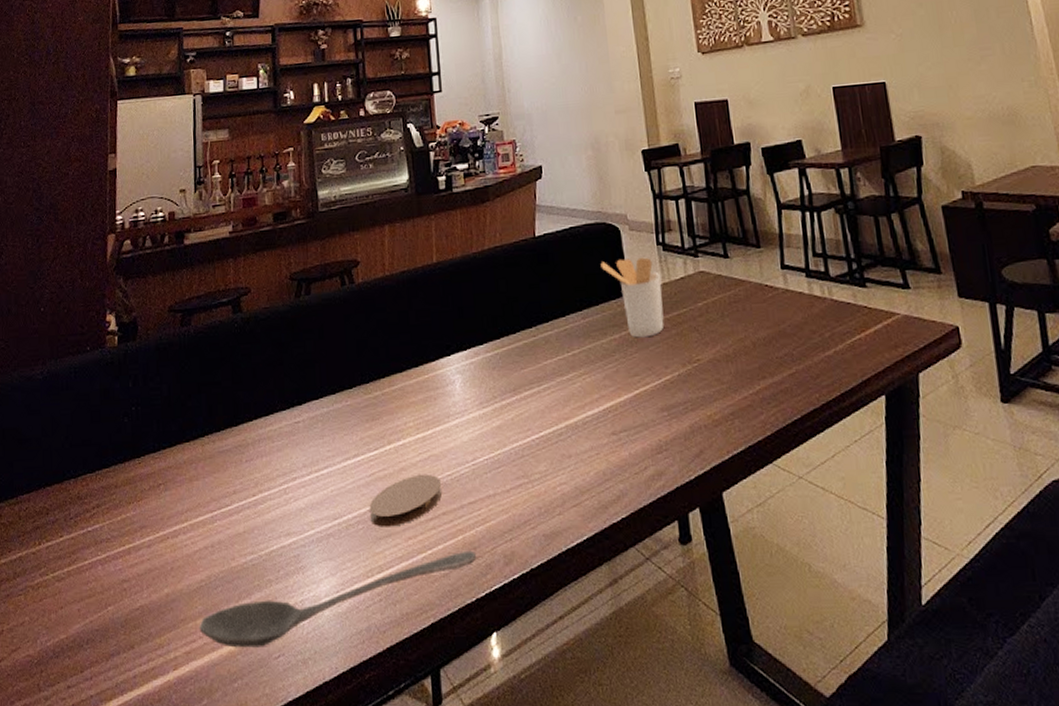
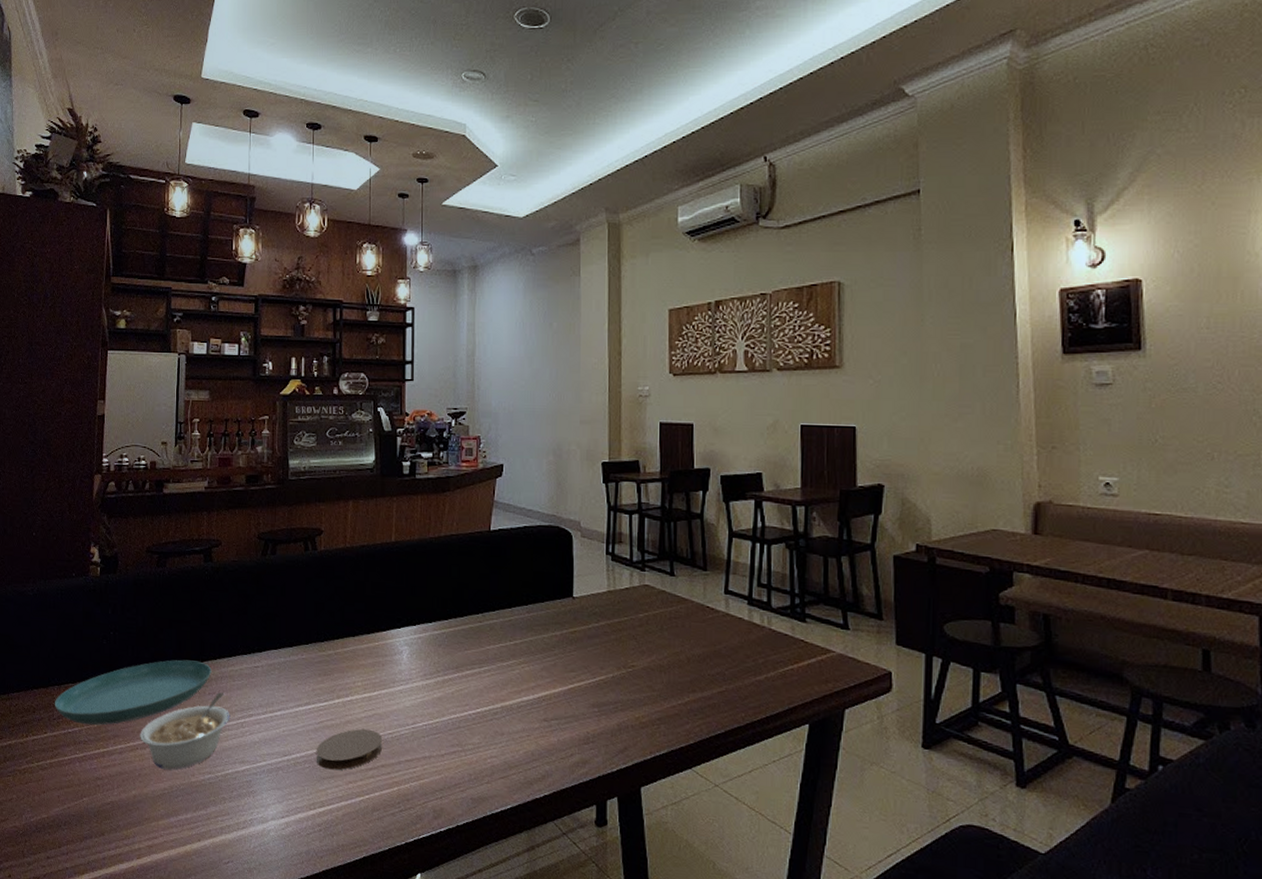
saucer: none [70,425,248,519] -> present [54,660,212,725]
legume: none [170,458,272,557] -> present [140,692,231,770]
stirrer: present [199,550,477,648] -> none [160,800,409,853]
utensil holder: present [600,257,665,338] -> none [550,562,607,638]

